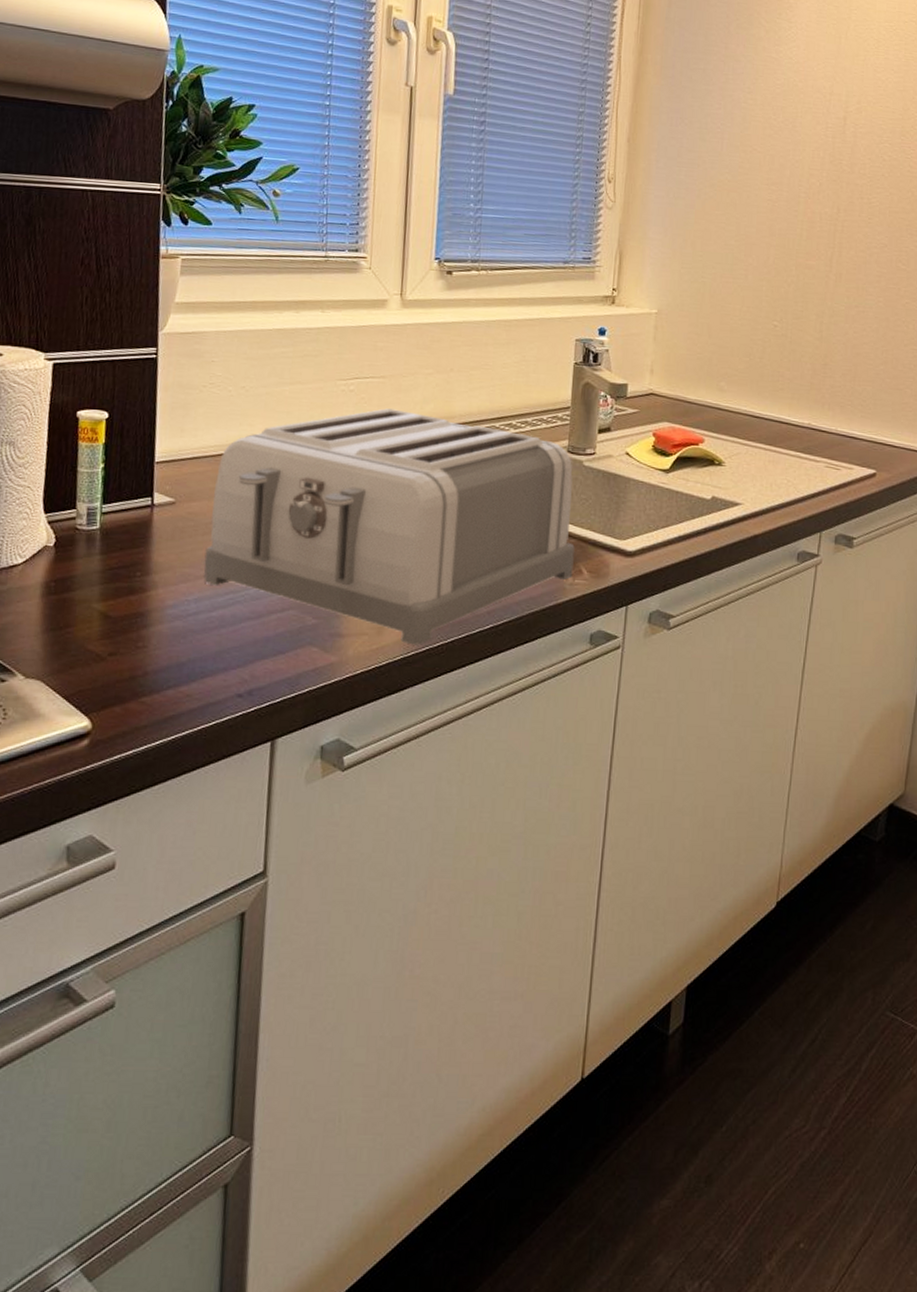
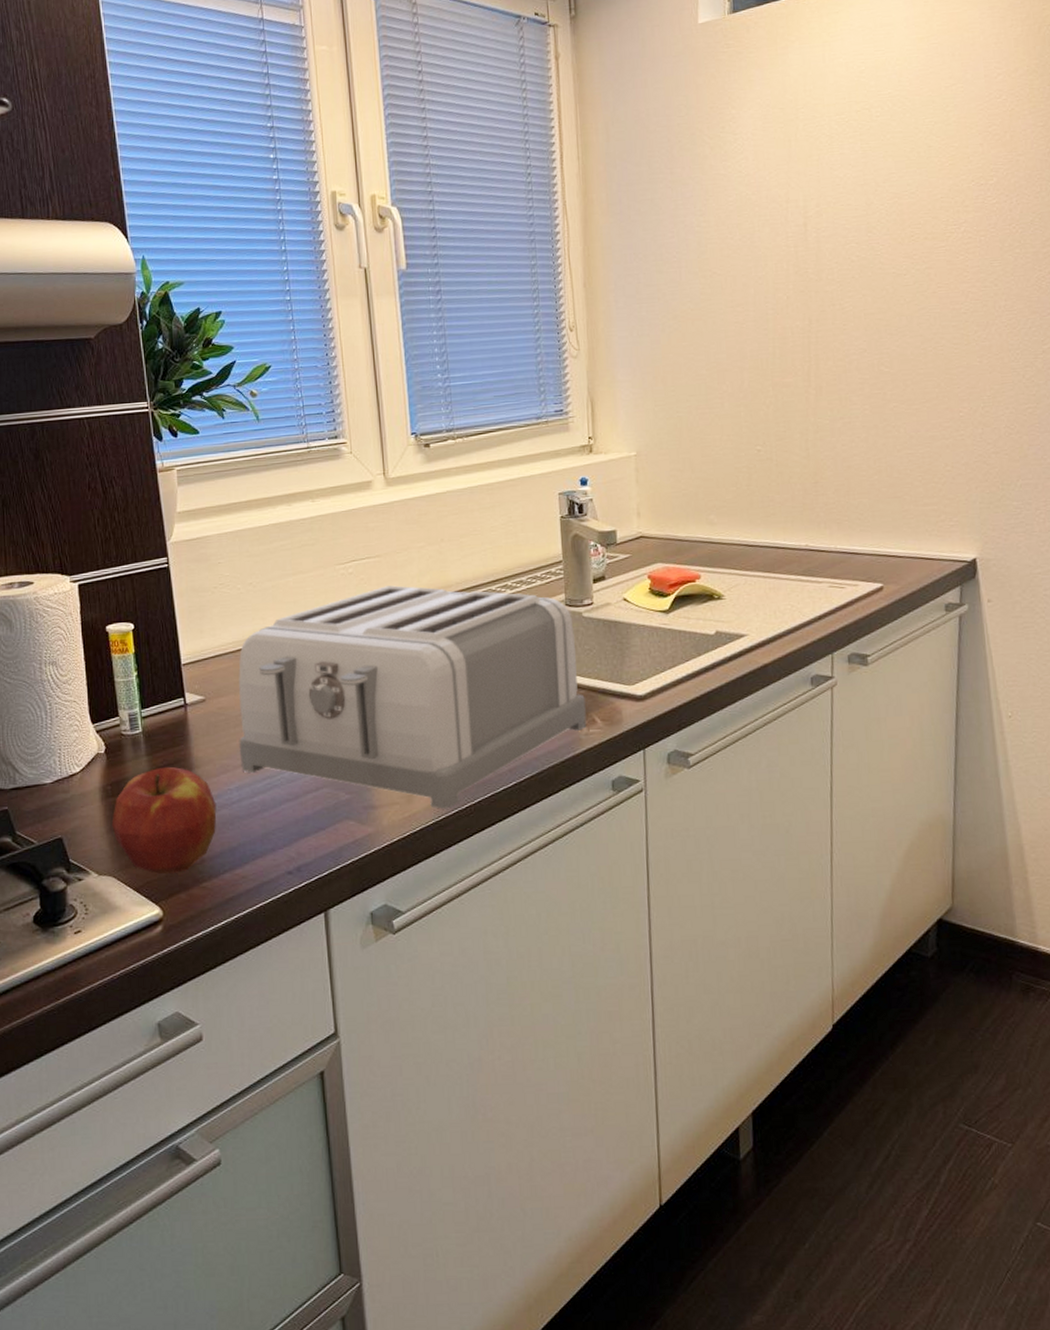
apple: none [49,568,170,684] -> present [112,766,217,874]

